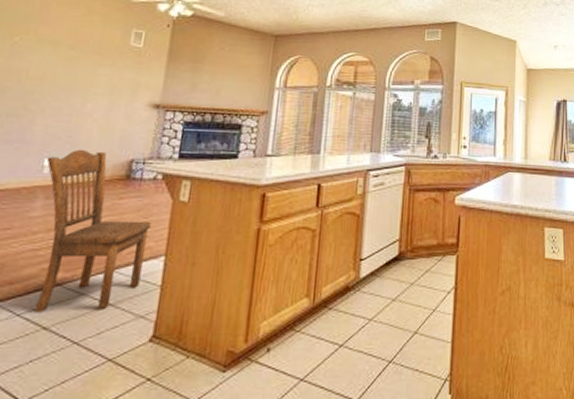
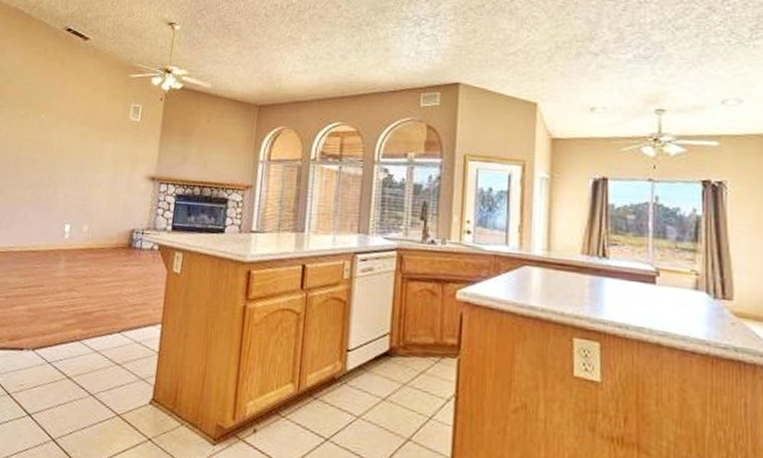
dining chair: present [33,149,152,313] -> none [60,217,150,367]

